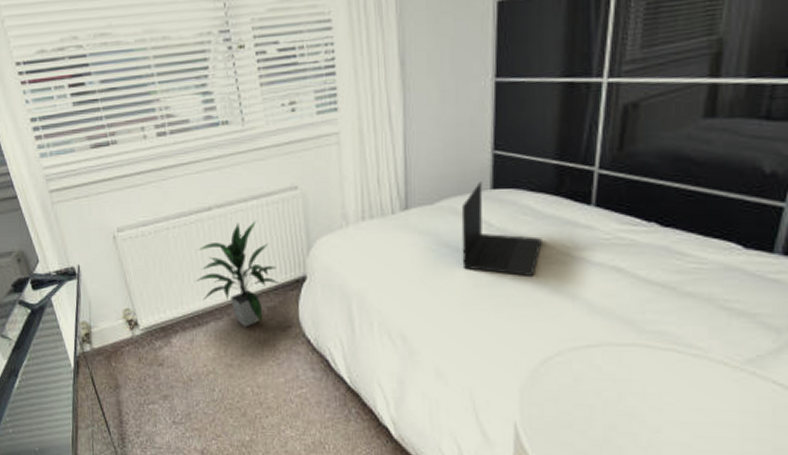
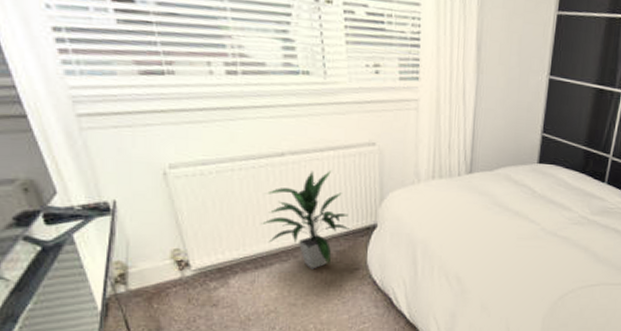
laptop: present [461,181,542,276] -> none [510,156,569,233]

